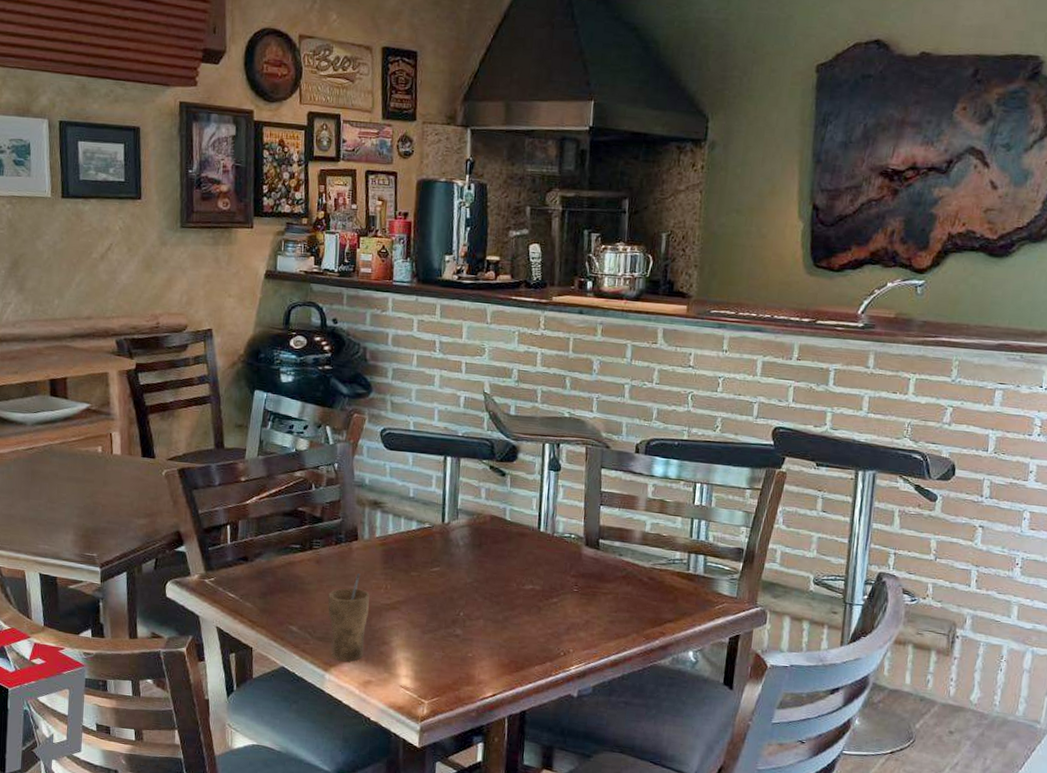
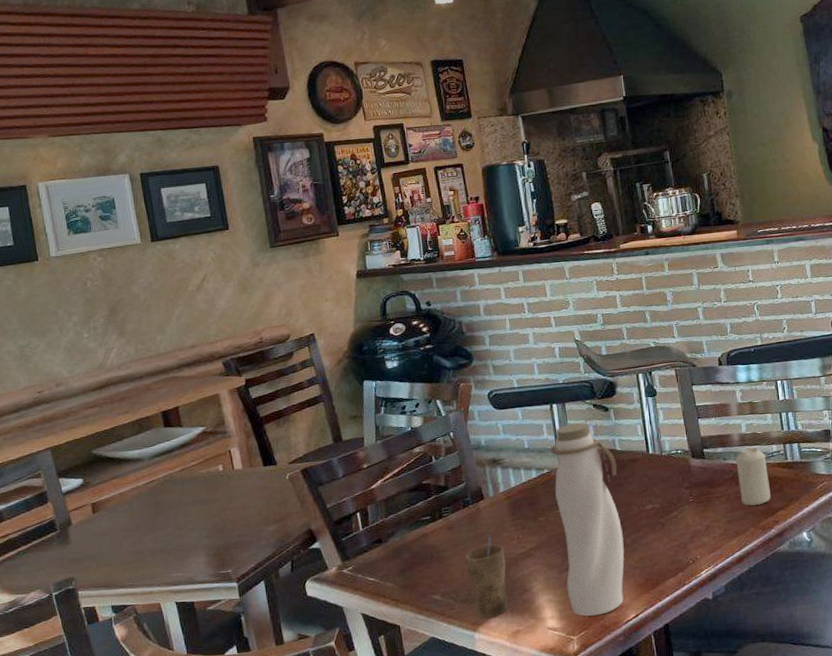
water bottle: none [427,481,503,686] -> present [550,422,625,616]
candle: none [629,548,666,612] -> present [736,447,771,506]

